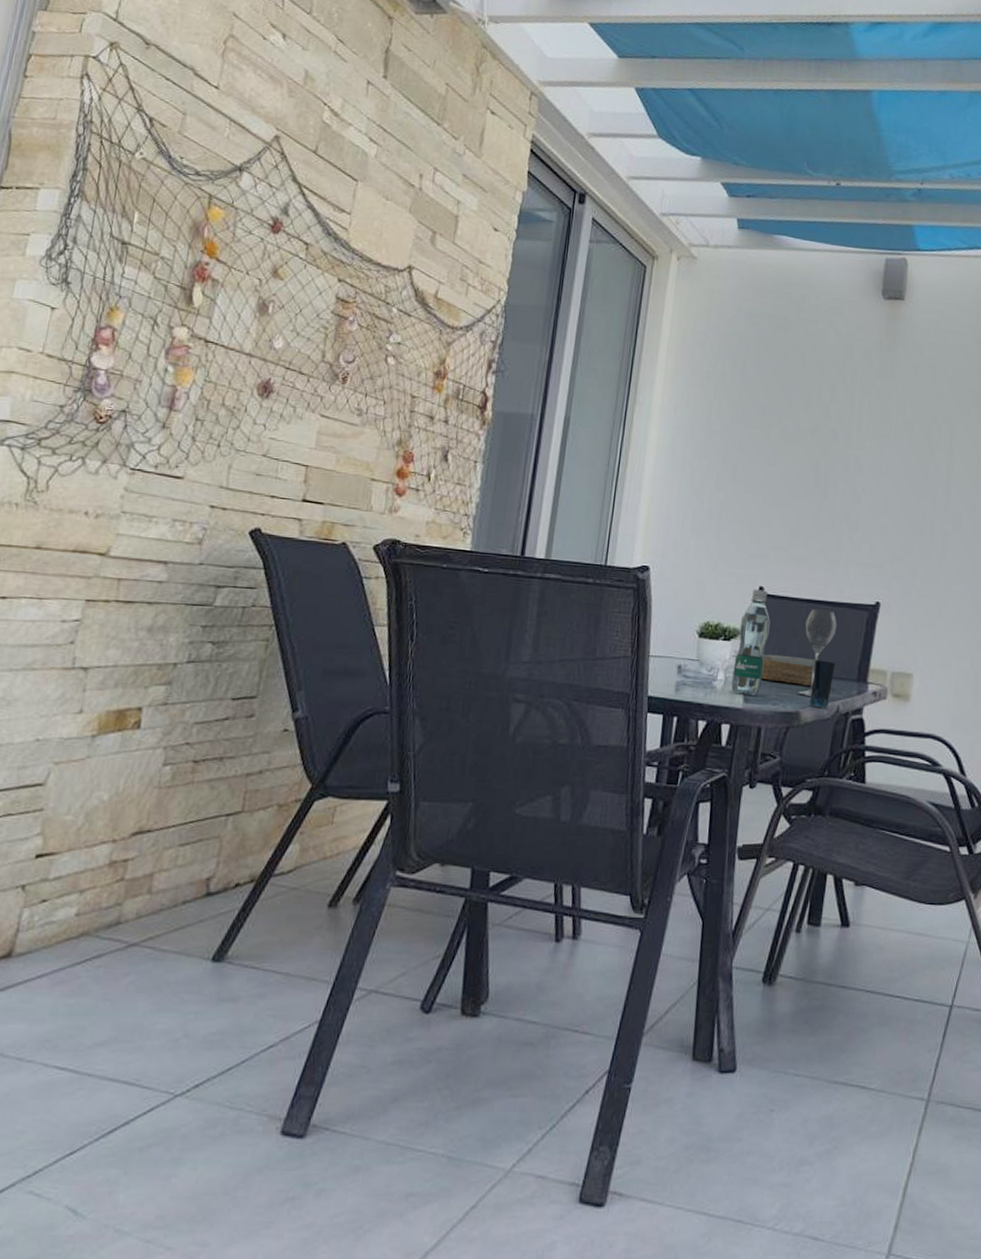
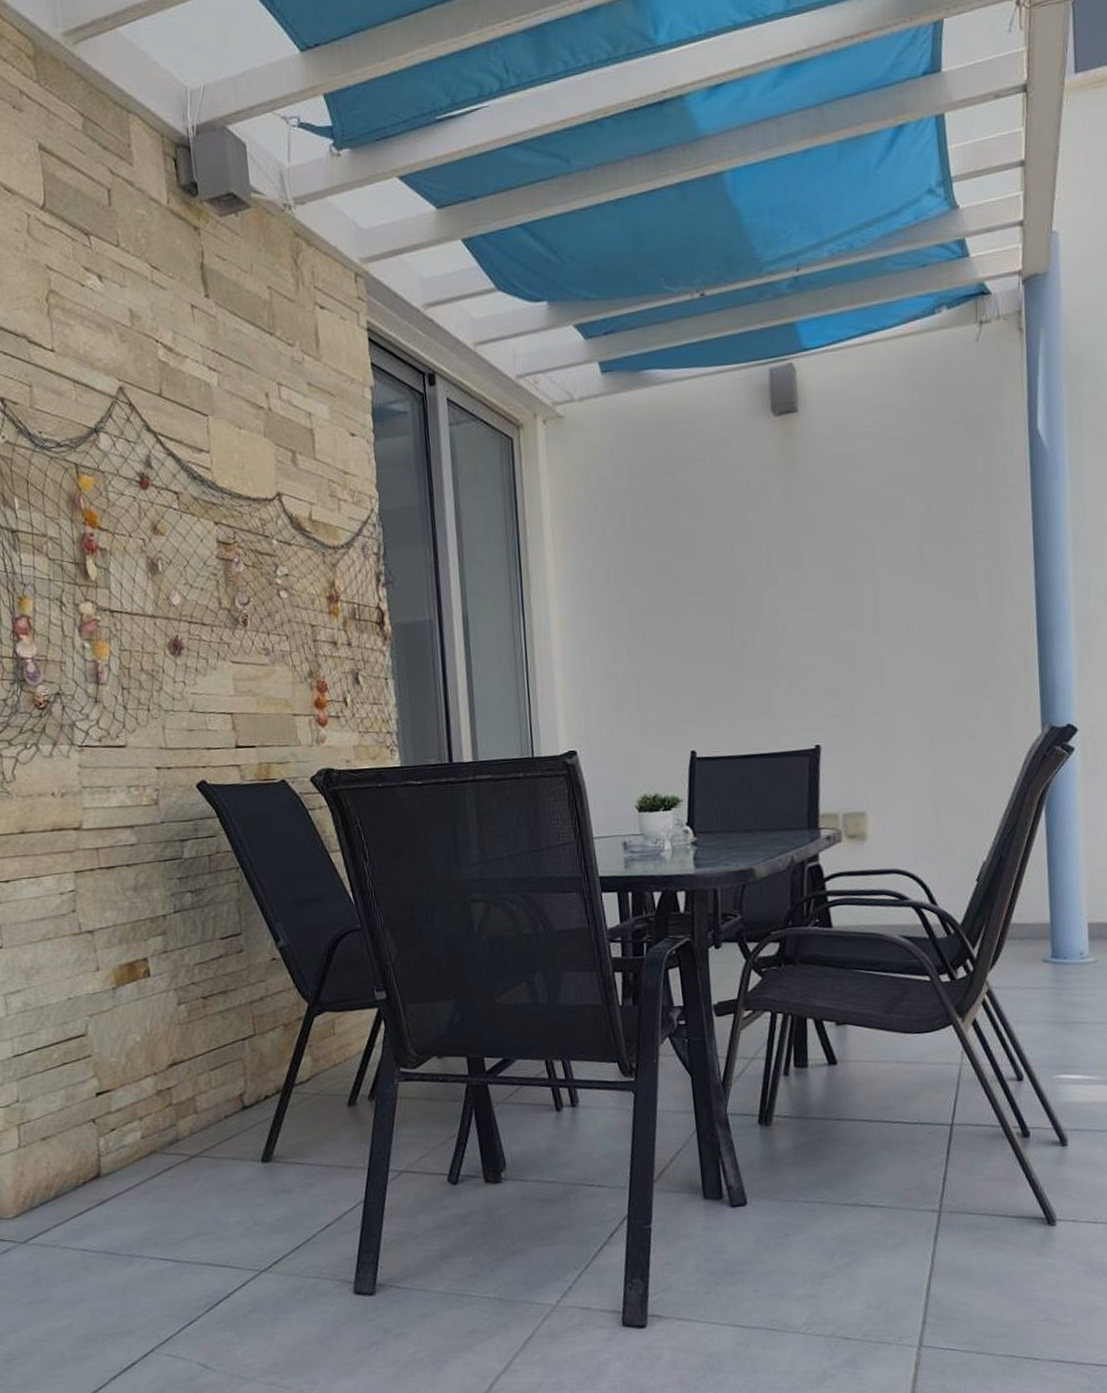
bottle: present [731,589,770,695] -> none [677,753,710,861]
napkin holder: present [761,654,815,686] -> none [707,814,761,844]
wineglass: present [797,609,837,696] -> none [745,763,779,852]
cup: present [810,660,835,707] -> none [761,813,783,861]

